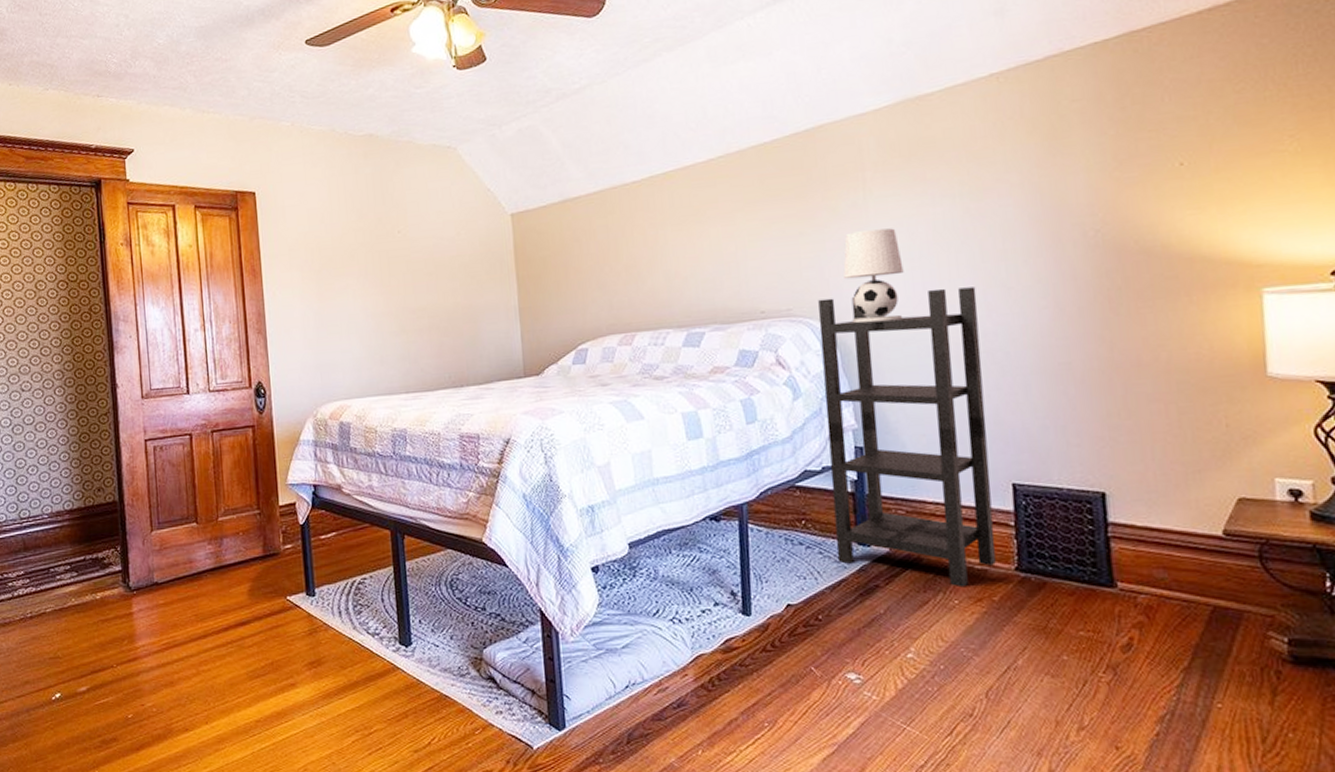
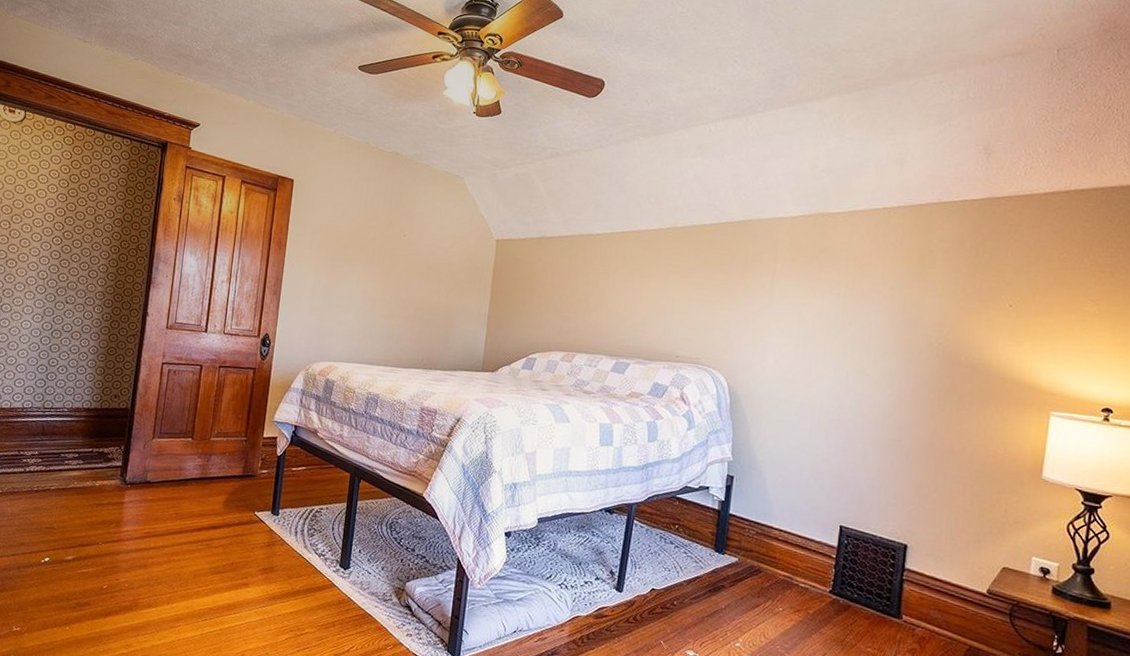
shelving unit: present [818,287,996,588] -> none [697,355,842,599]
table lamp: present [843,228,904,323] -> none [744,308,791,384]

